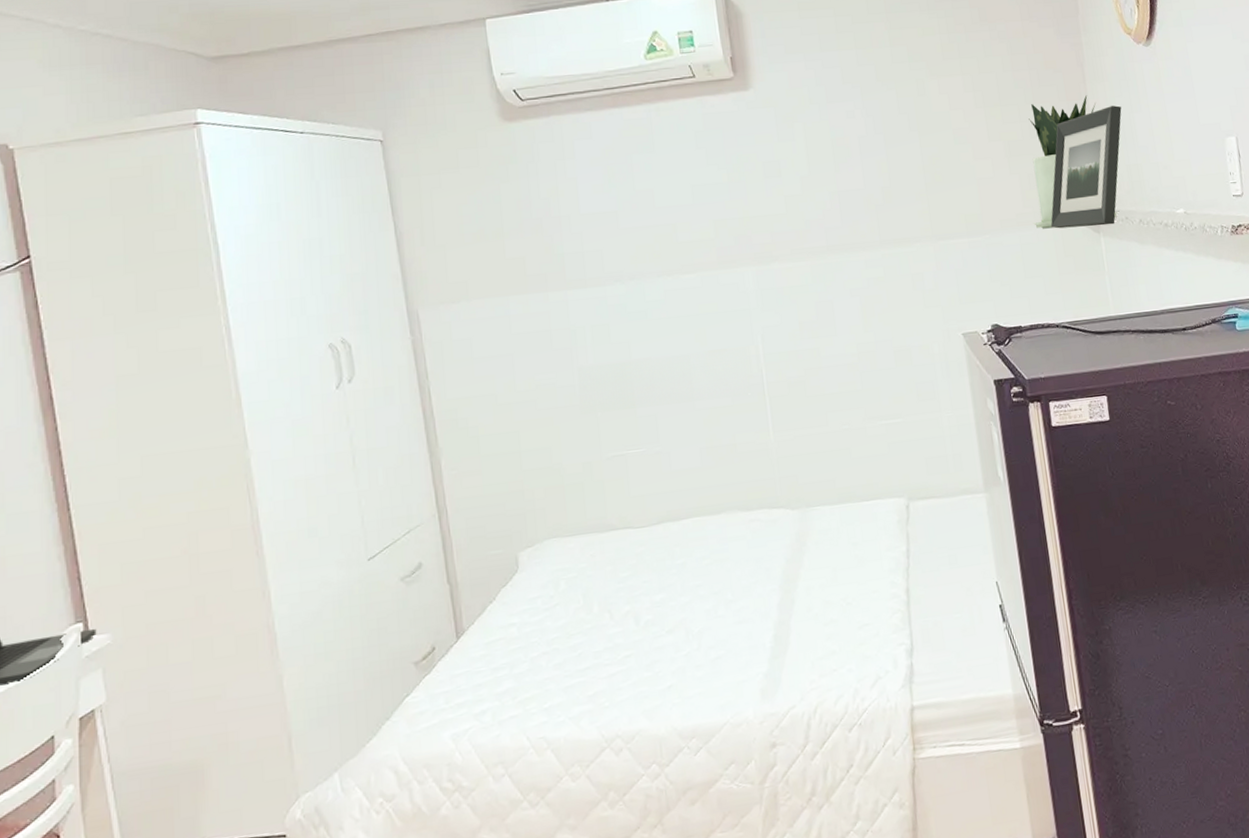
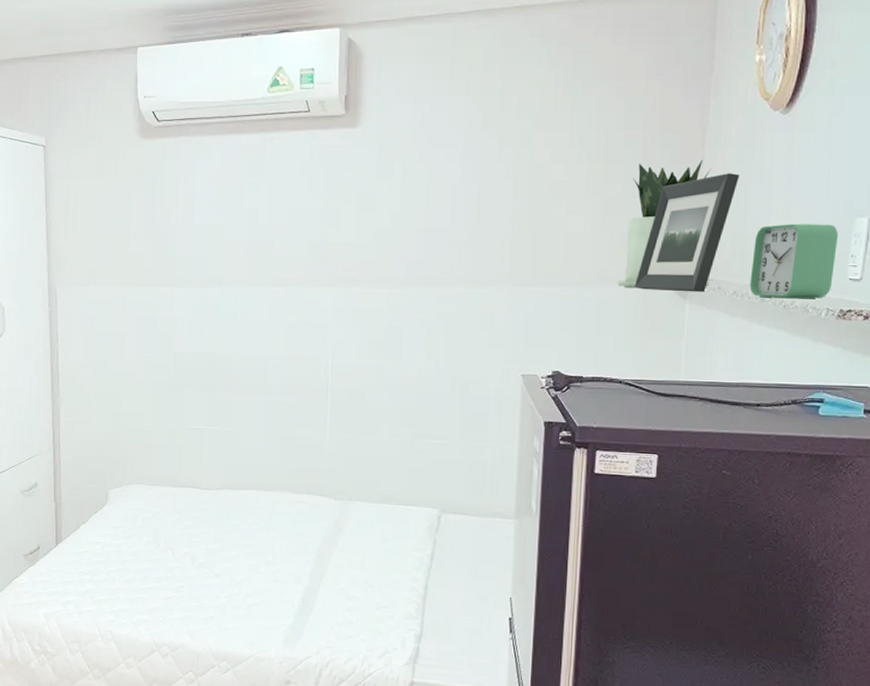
alarm clock: none [1147,146,1220,223] -> present [749,223,838,299]

